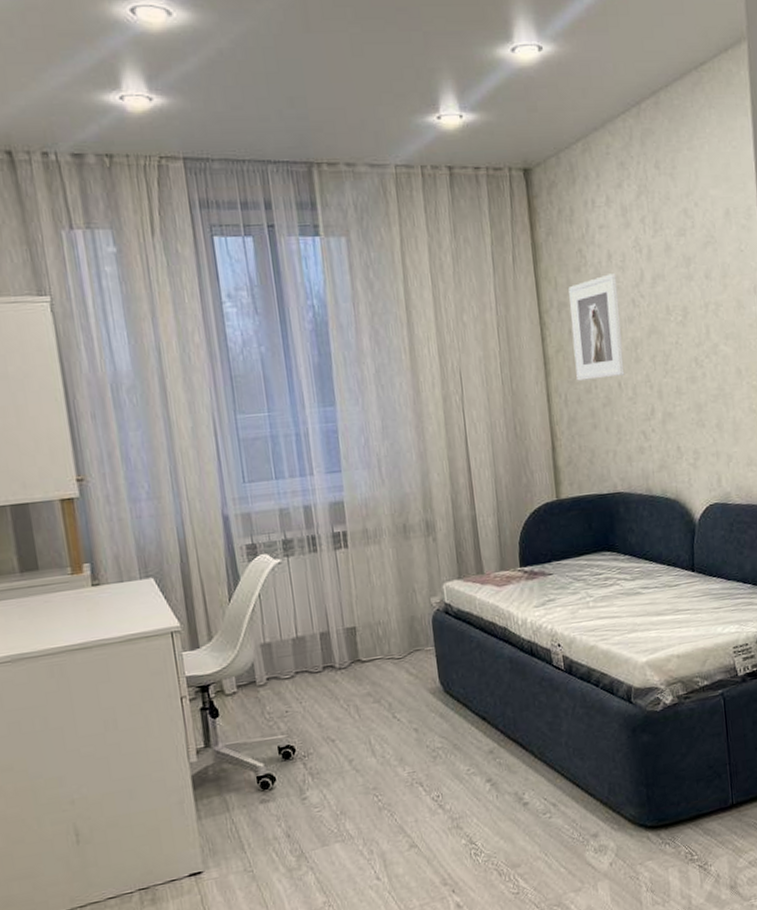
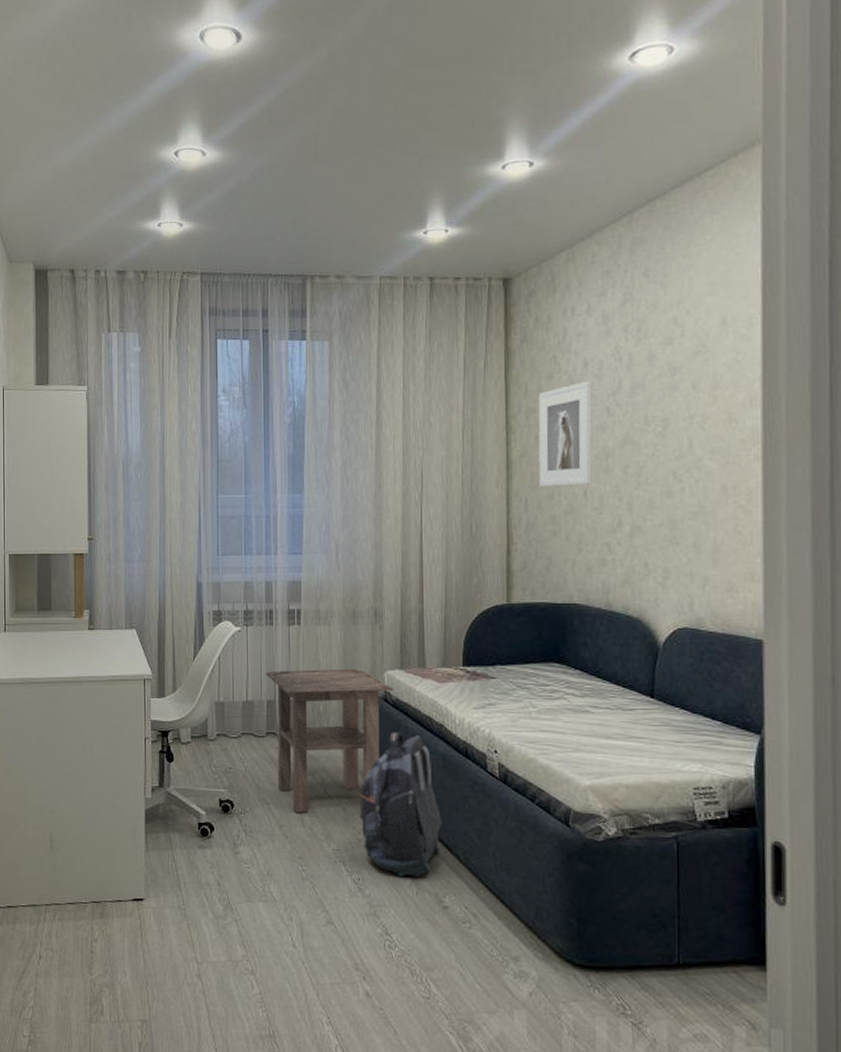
side table: none [314,584,454,744] -> present [265,668,394,813]
backpack: none [429,642,517,784] -> present [359,732,444,877]

